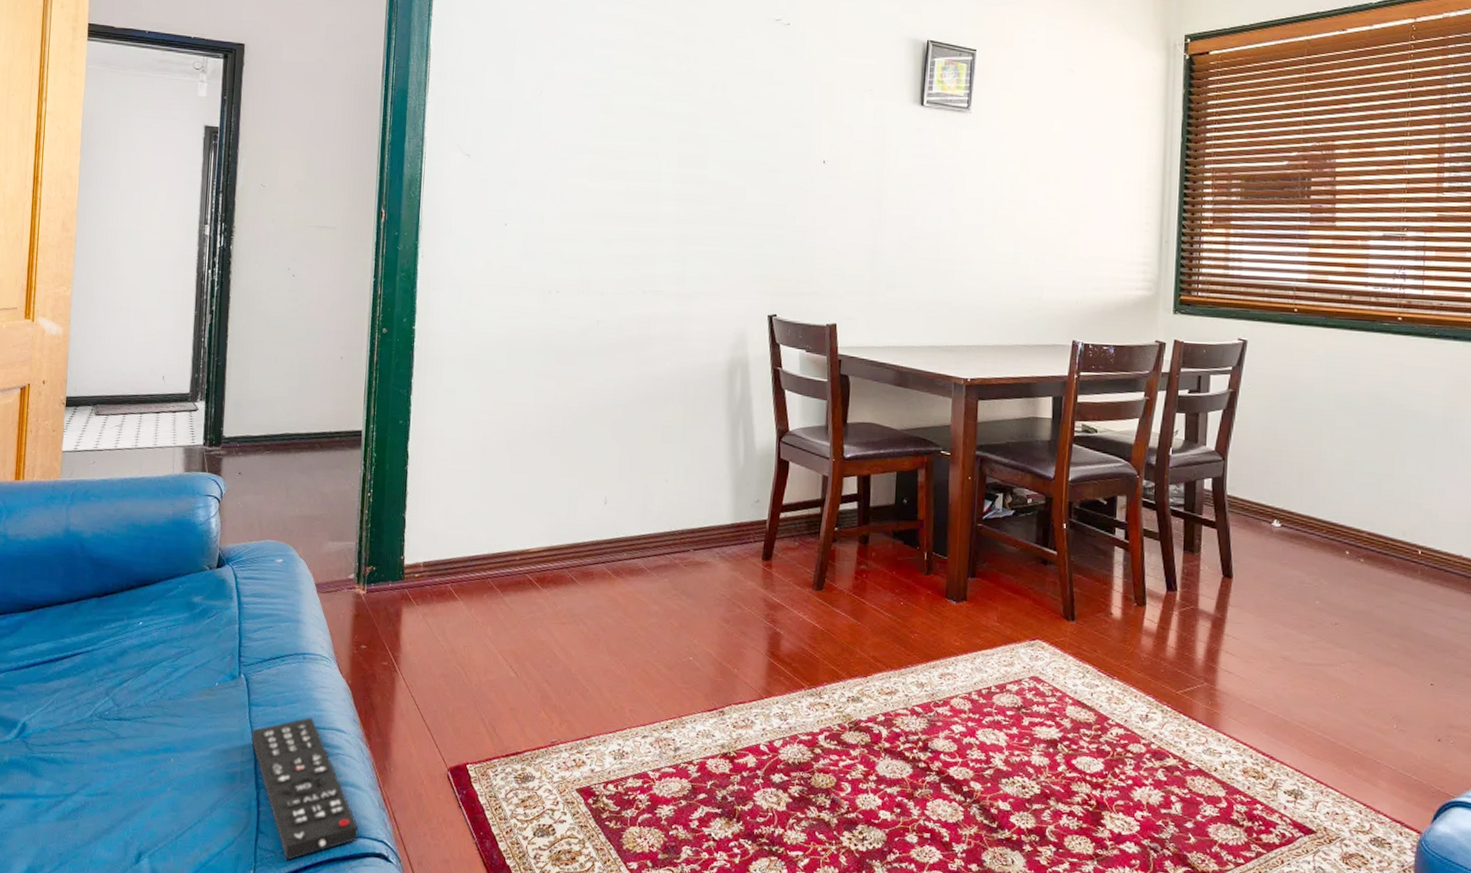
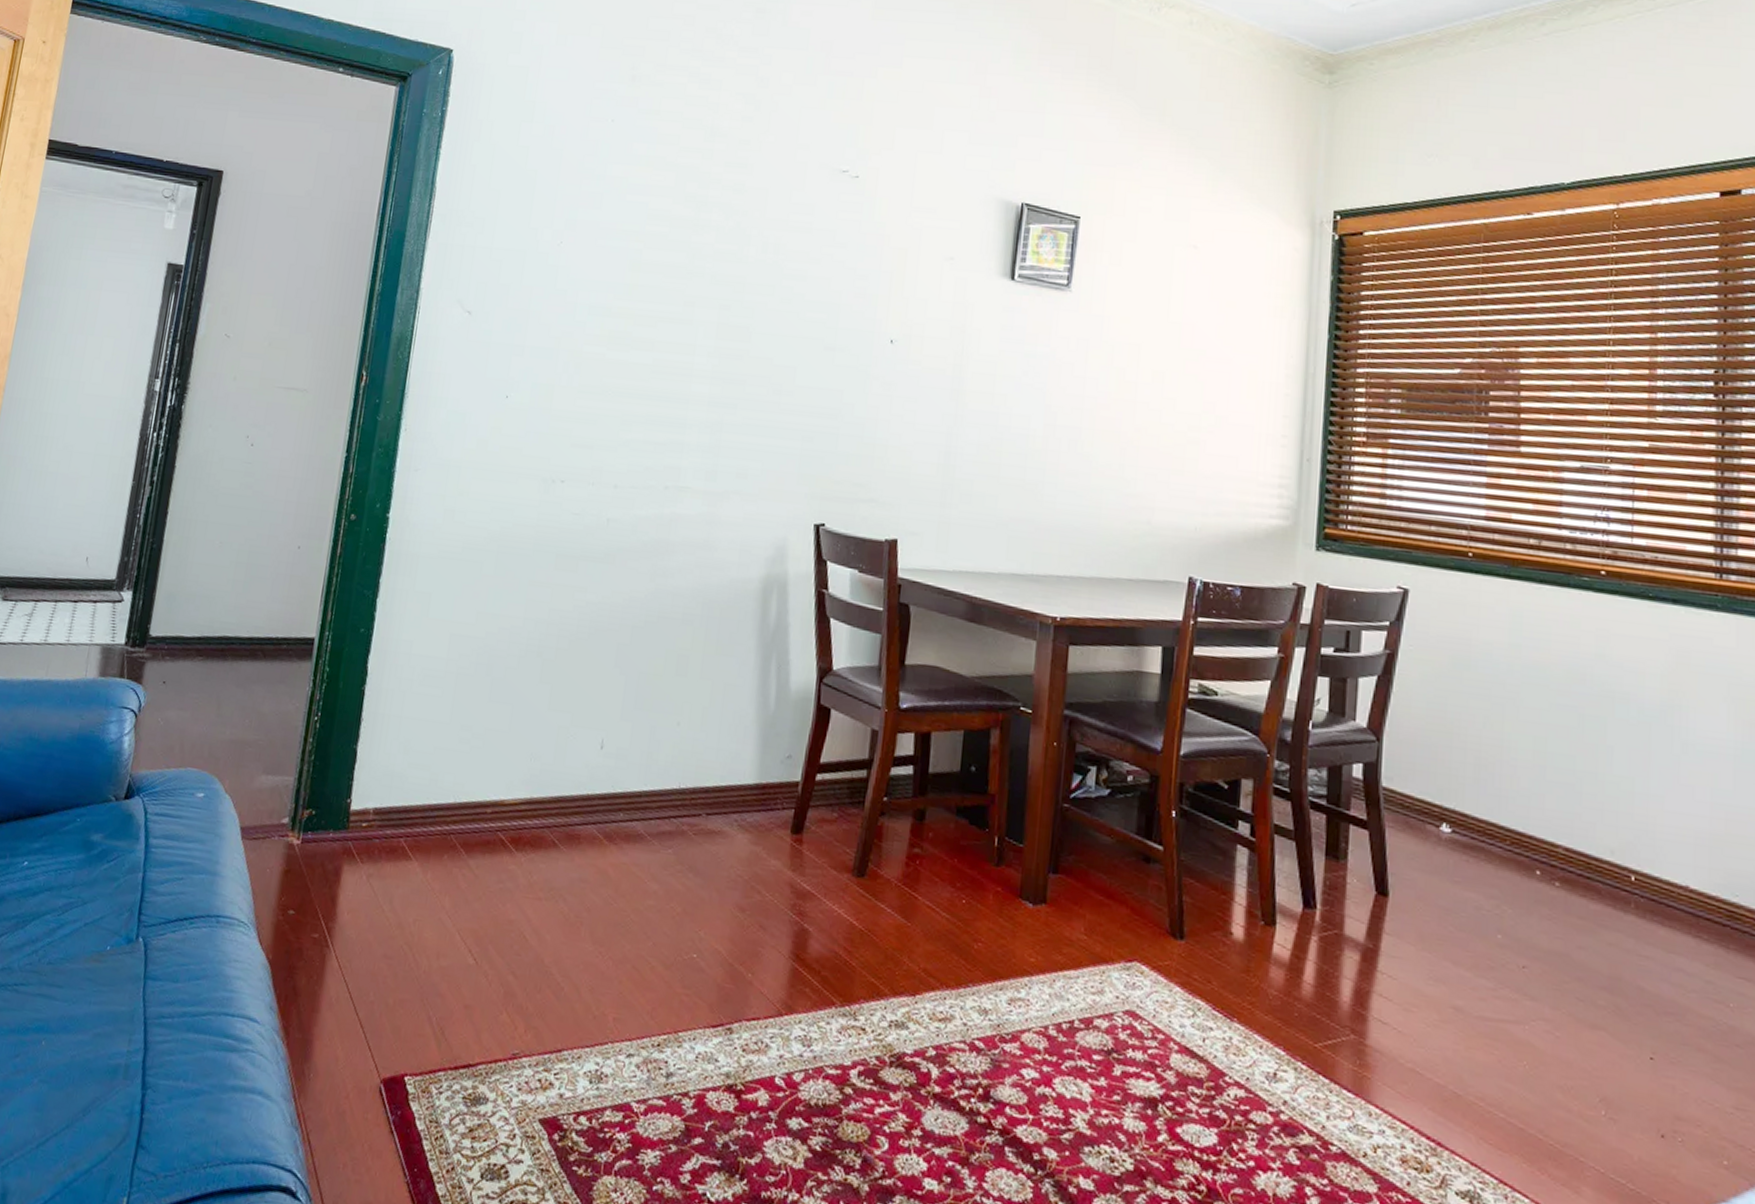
remote control: present [251,717,359,861] -> none [142,999,264,1188]

